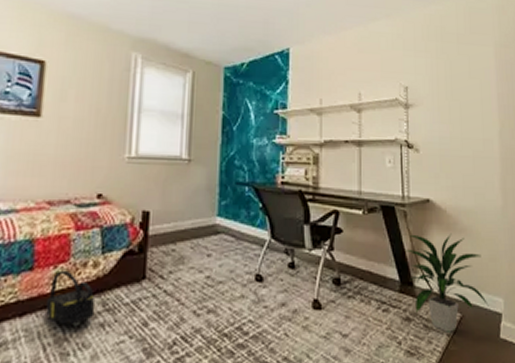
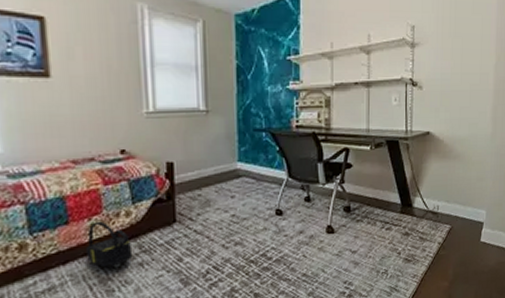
indoor plant: present [406,233,489,333] -> none [407,160,474,242]

